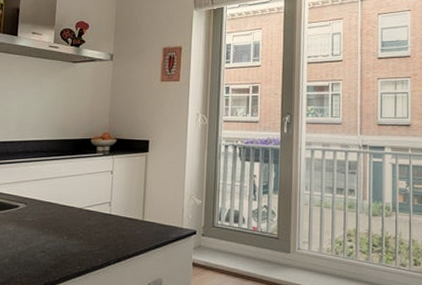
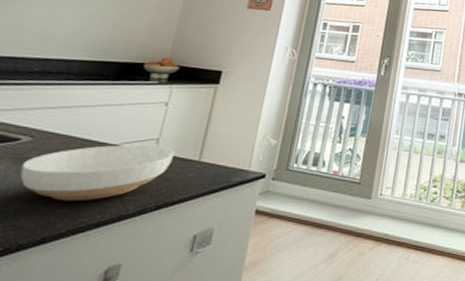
bowl: none [23,208,123,255] -> present [20,145,174,202]

